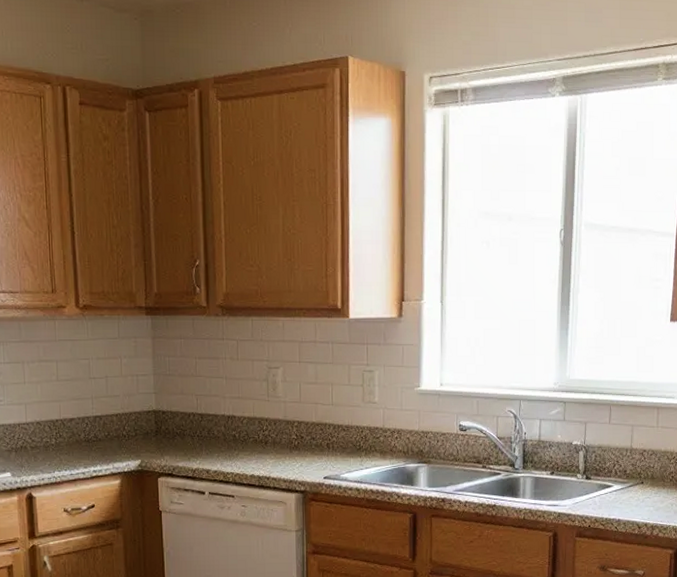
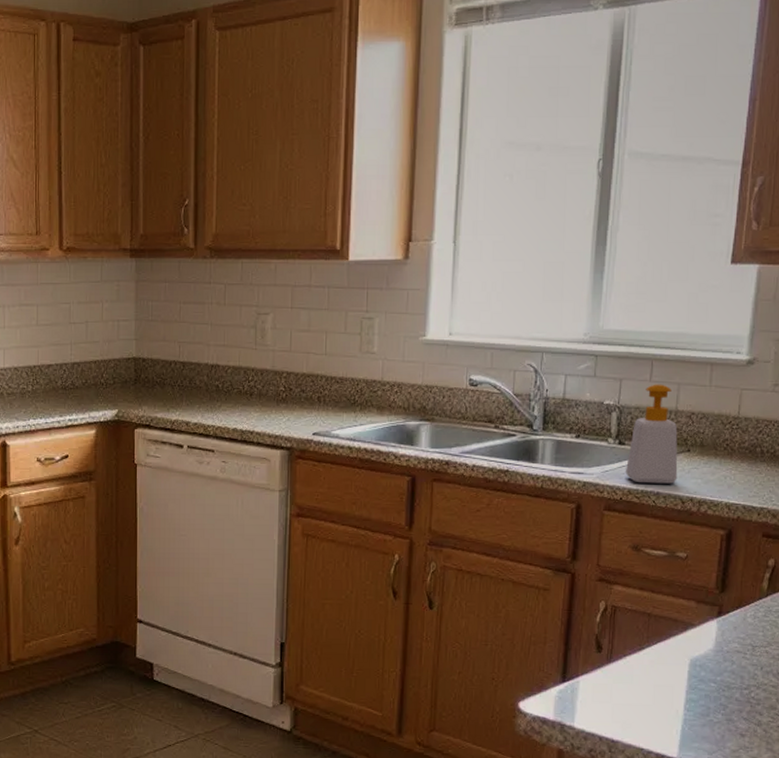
soap bottle: none [593,426,634,513] -> present [626,384,678,484]

